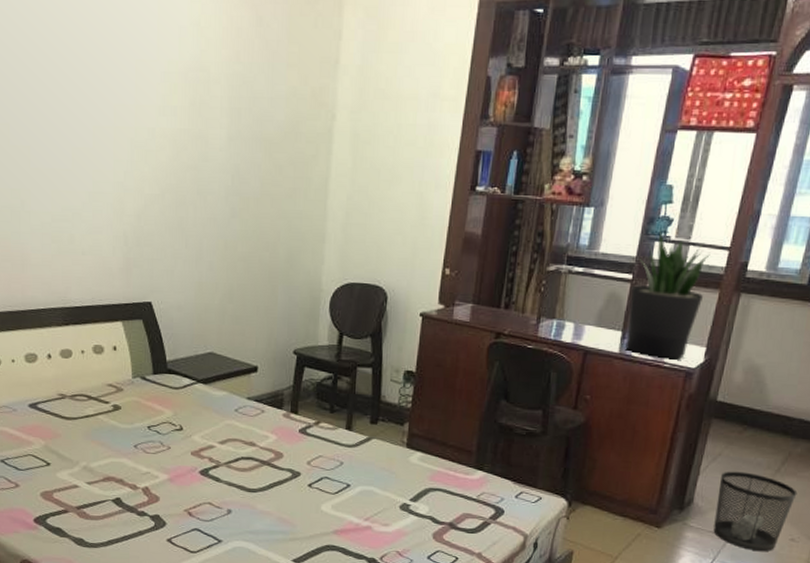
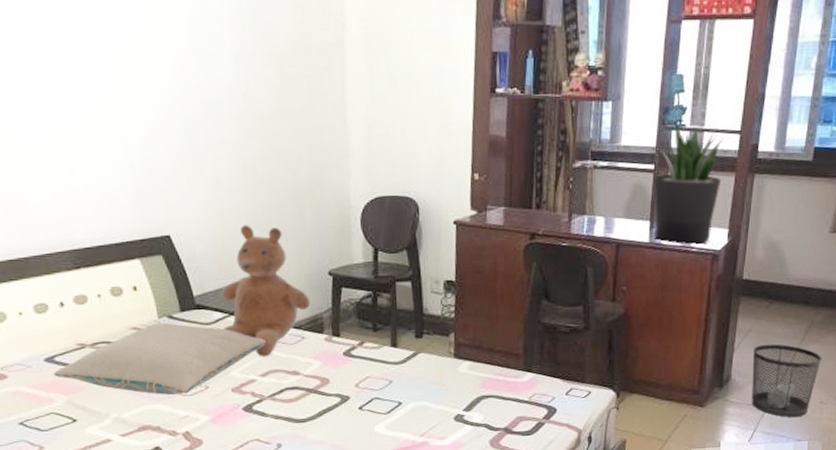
pillow: none [34,382,228,452] -> present [53,322,266,396]
teddy bear: none [190,298,274,426] -> present [221,224,311,357]

